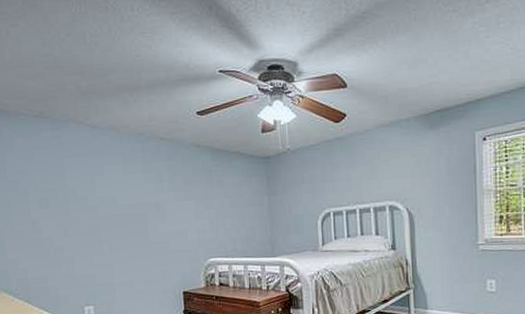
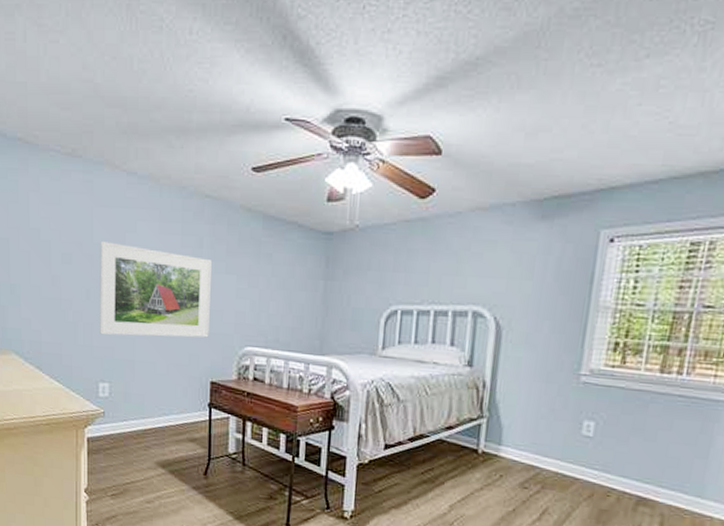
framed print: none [72,185,177,265] -> present [100,240,212,338]

